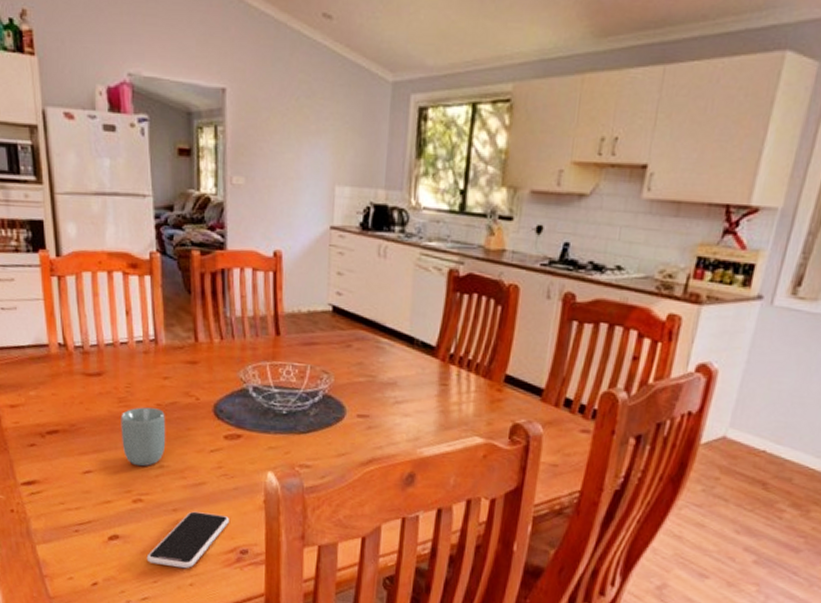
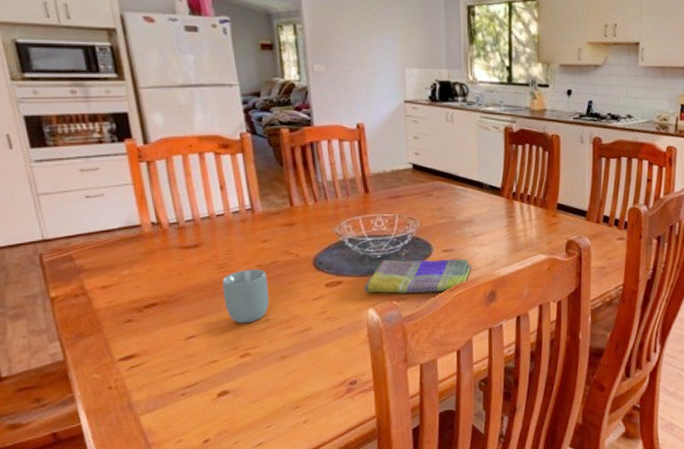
smartphone: present [146,511,229,569] -> none [258,354,337,410]
dish towel: none [265,417,390,465] -> present [364,259,472,294]

